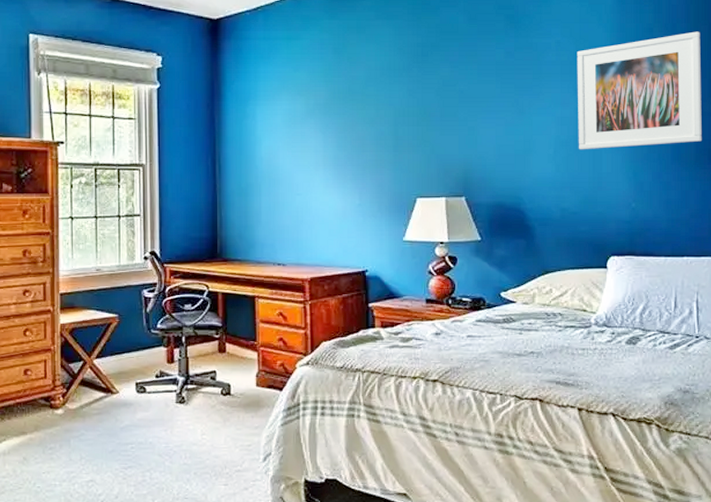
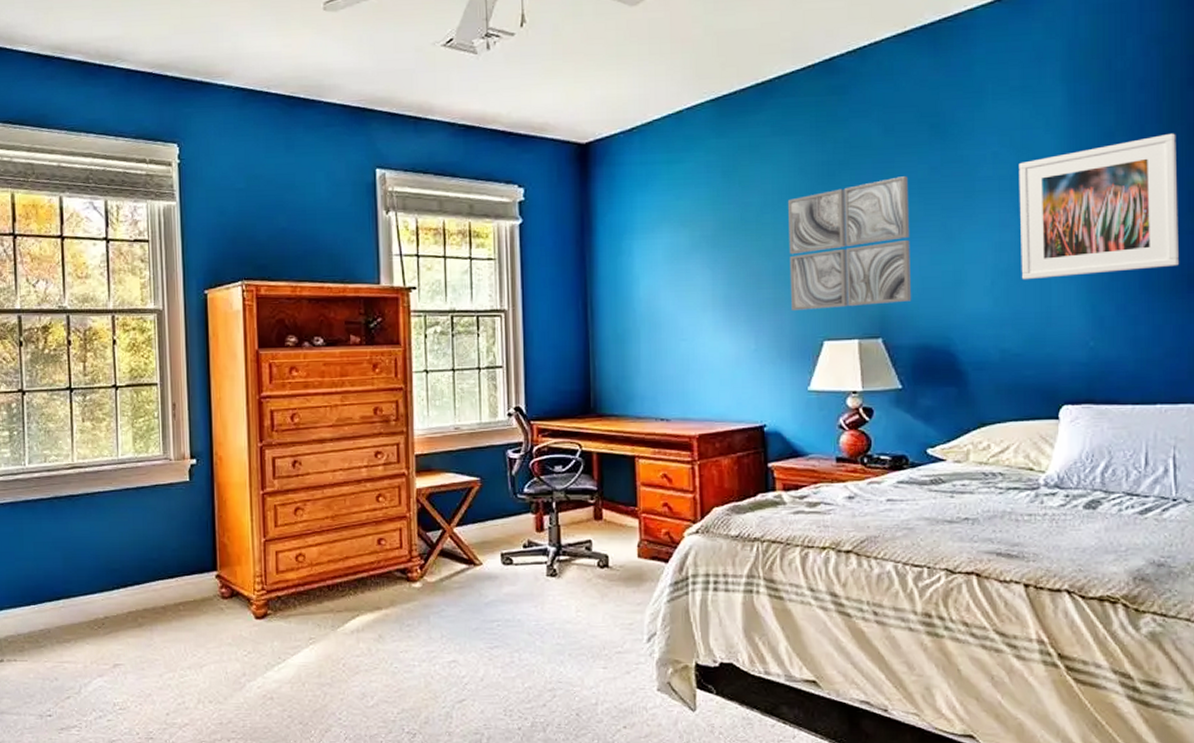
wall art: none [388,59,490,171] -> present [787,176,912,310]

